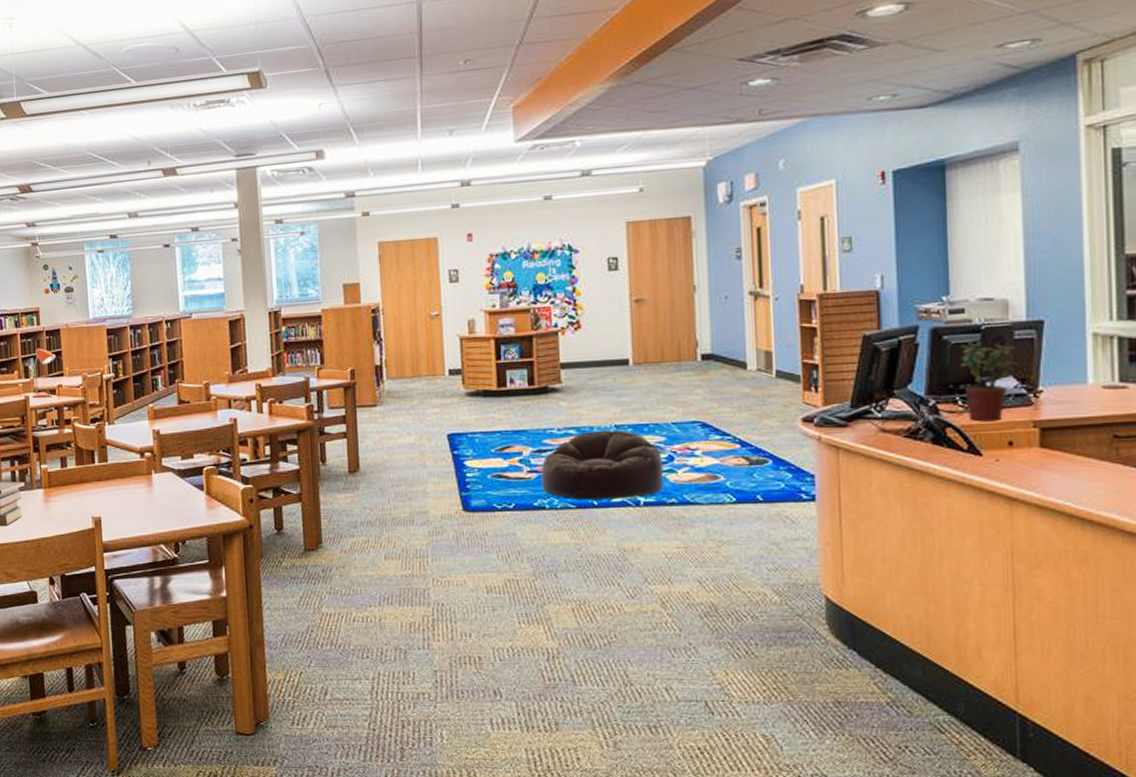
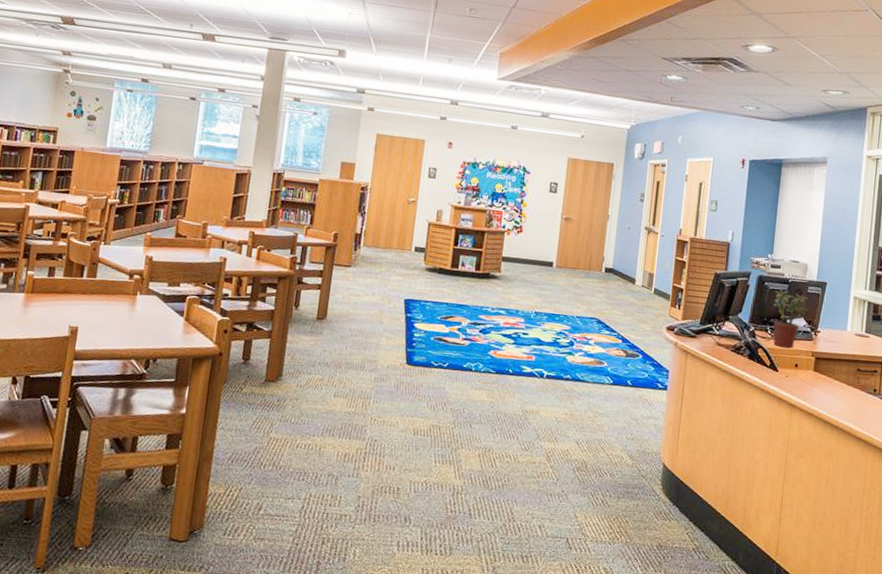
desk lamp: present [32,348,57,399] -> none [32,164,66,211]
beanbag: present [541,429,664,500] -> none [472,314,566,371]

